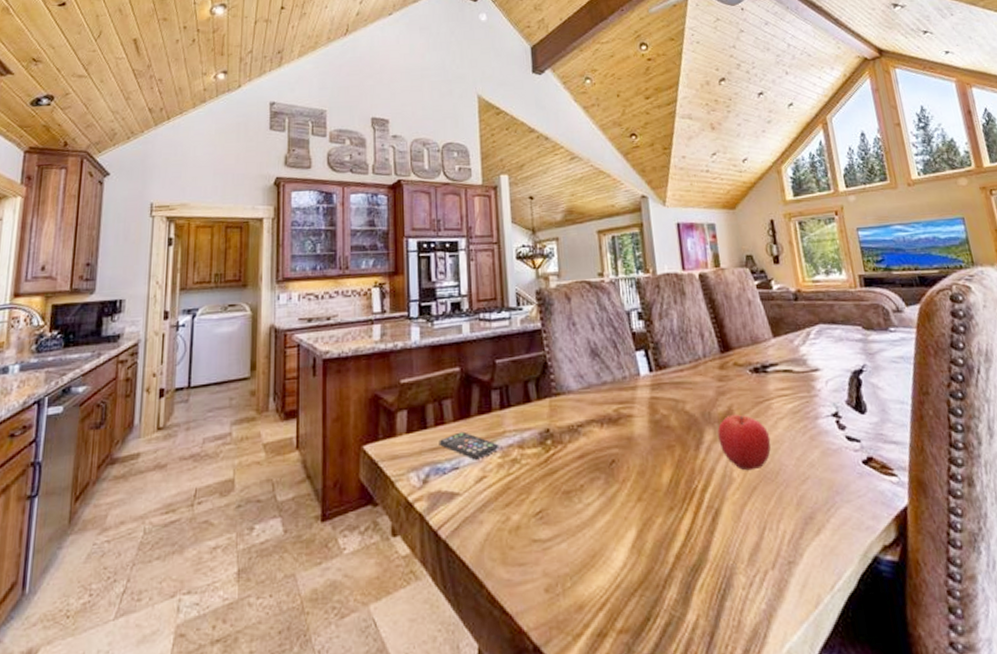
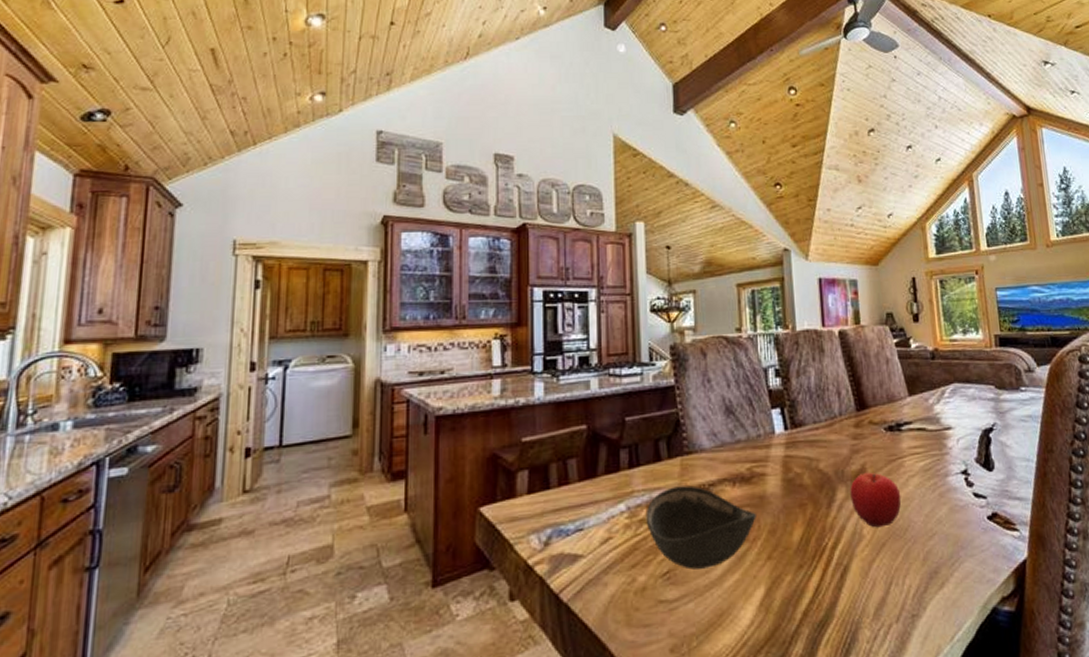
smartphone: present [439,431,500,459] -> none [562,491,627,520]
bowl: none [517,426,625,510] -> present [645,485,756,570]

